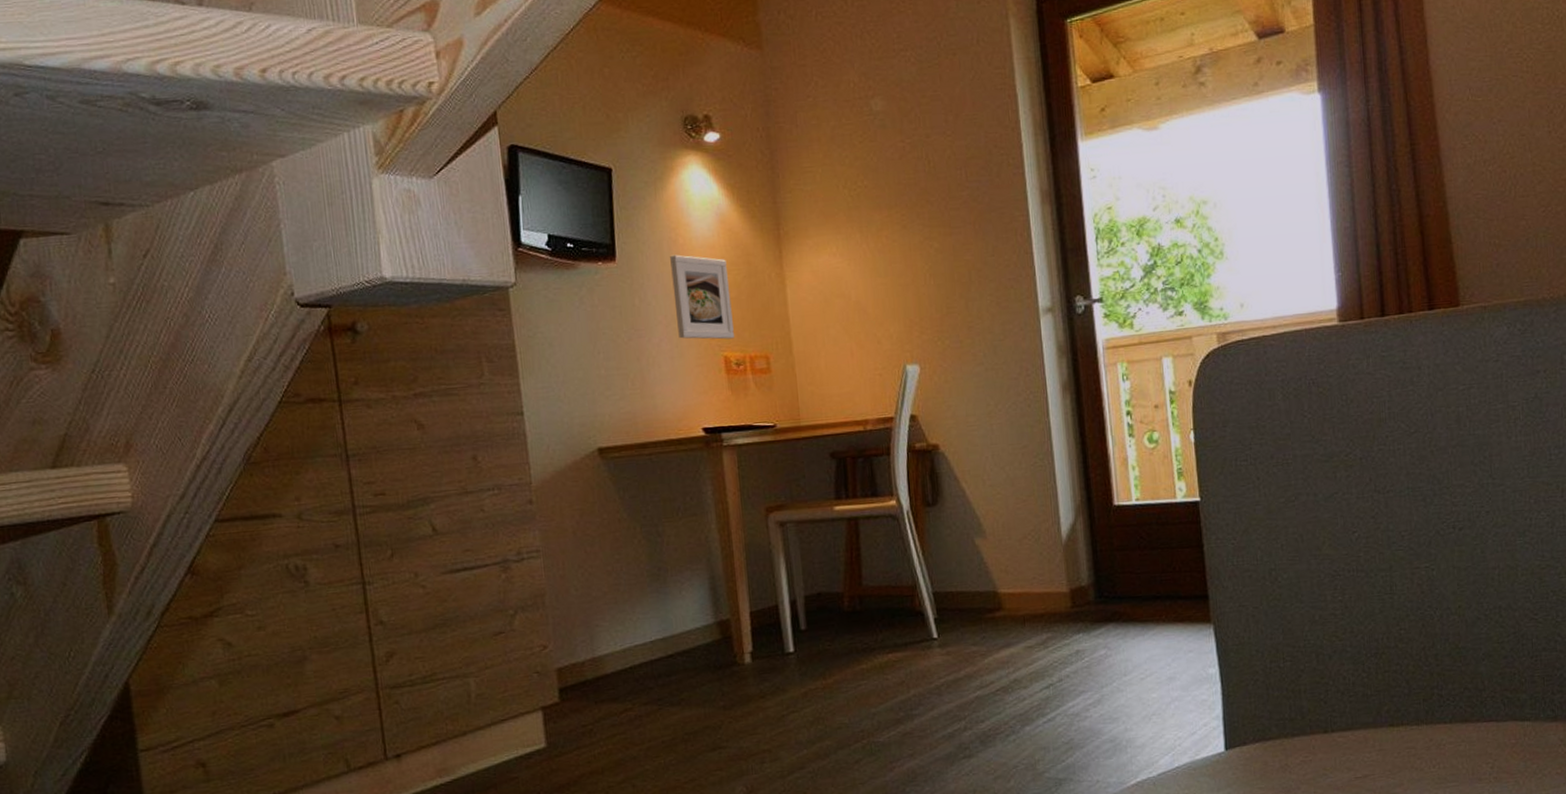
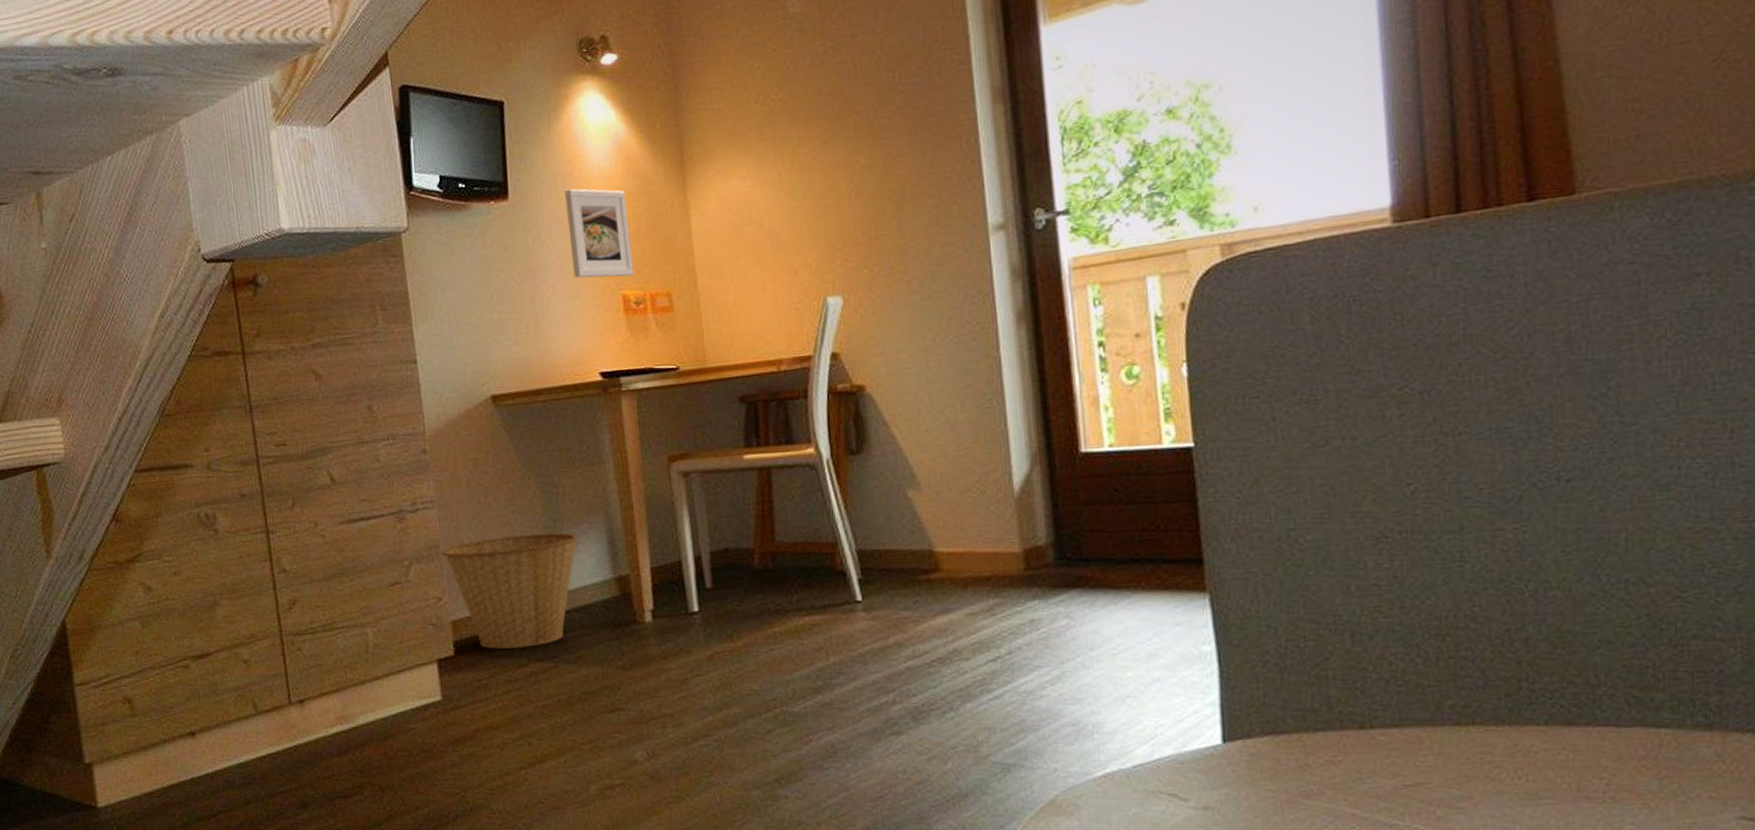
basket: none [545,580,681,695] -> present [440,532,578,649]

